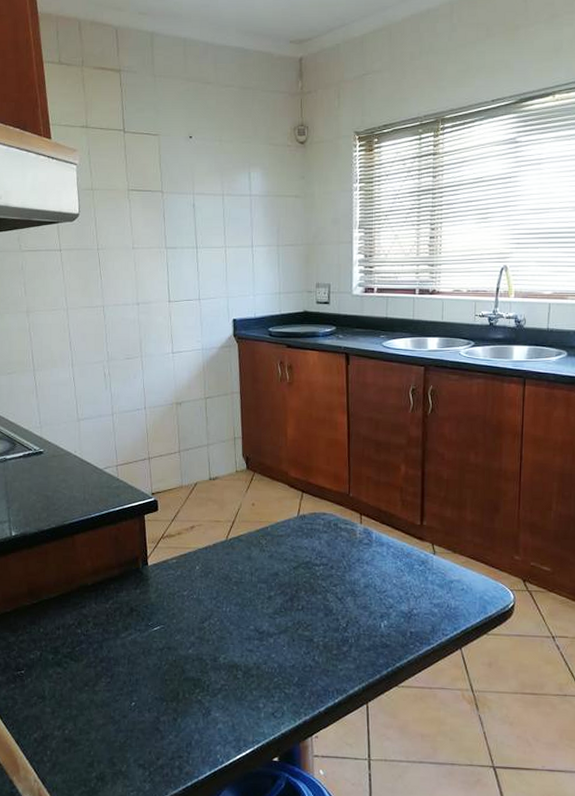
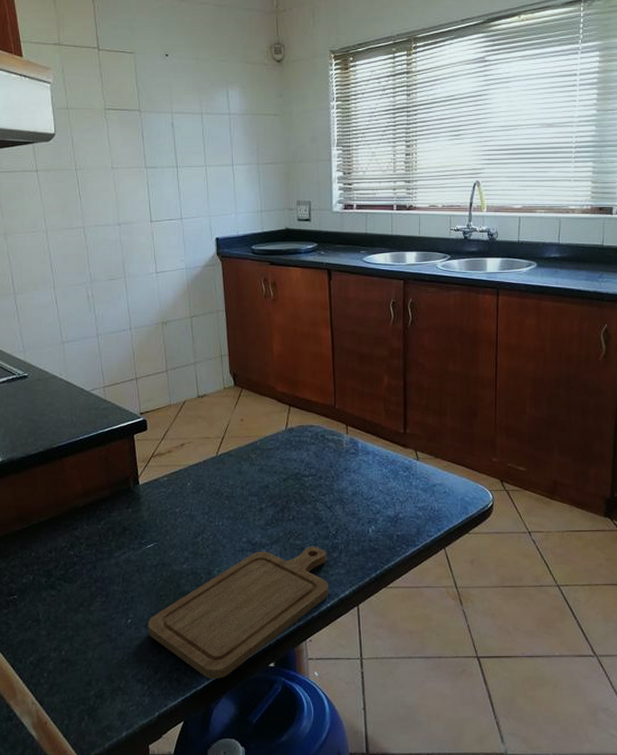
chopping board: none [151,638,337,771] -> present [147,546,328,680]

